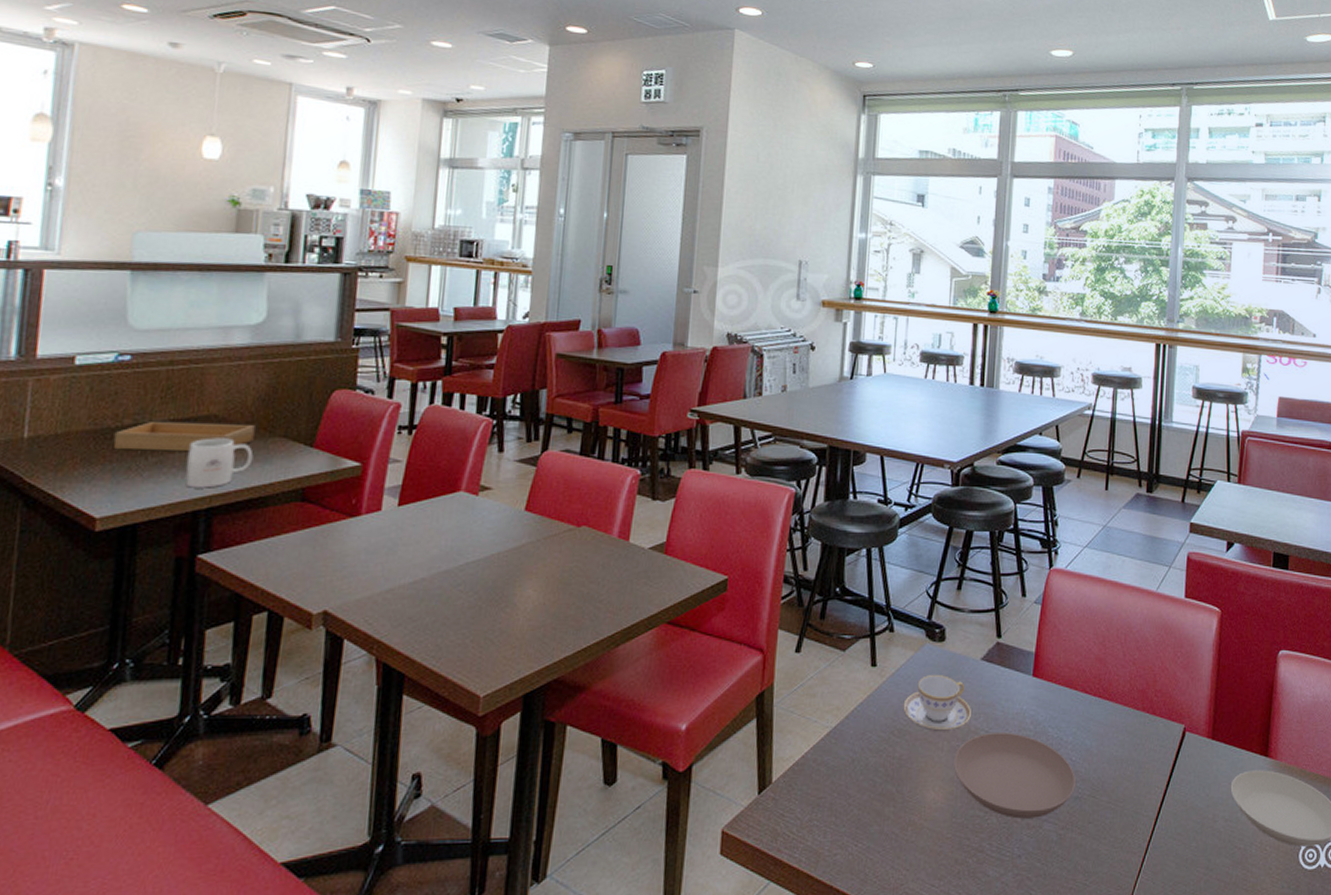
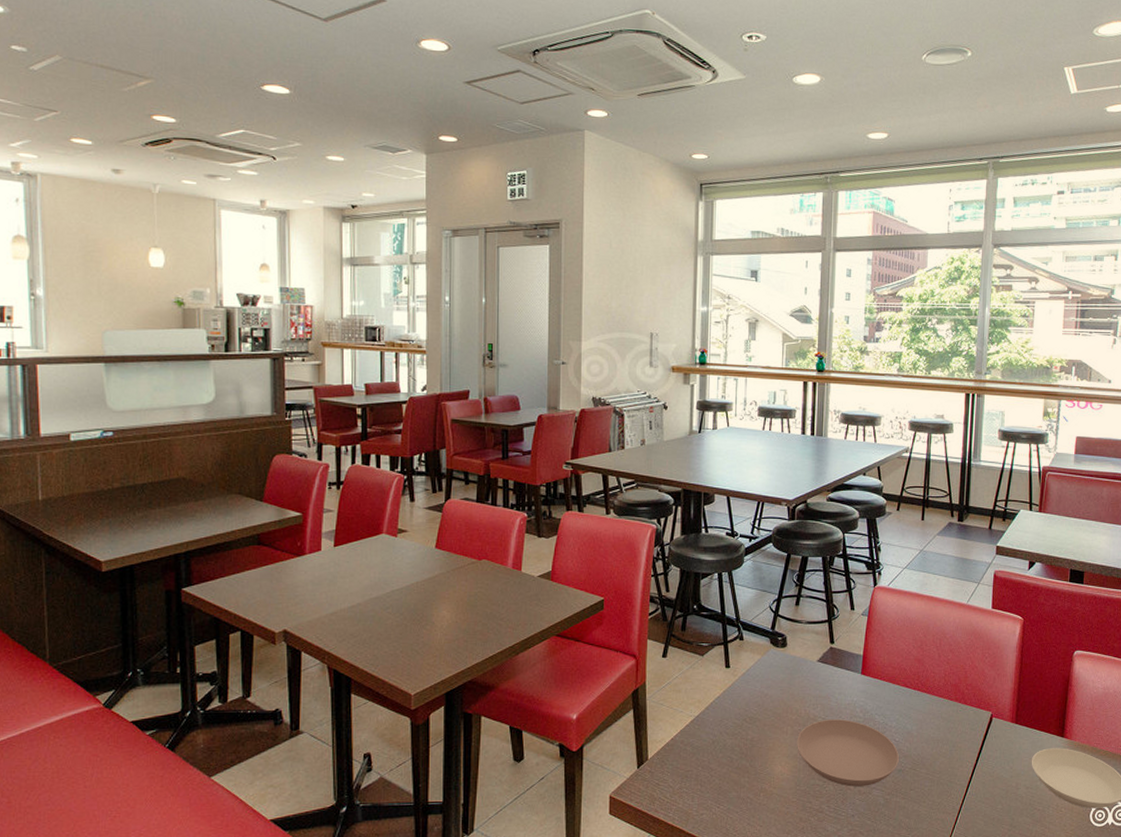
tray: present [113,420,256,452] -> none [107,483,217,508]
mug: present [185,438,254,488] -> none [165,496,217,536]
teacup: present [903,675,971,732] -> none [753,674,810,720]

